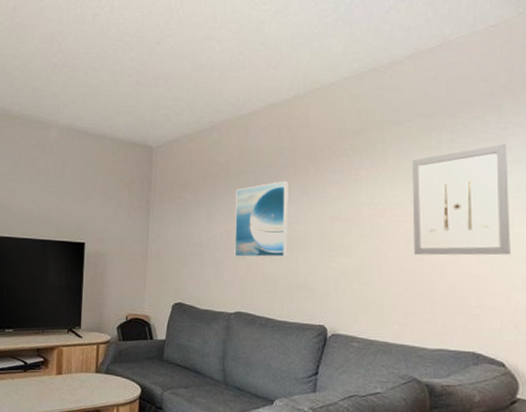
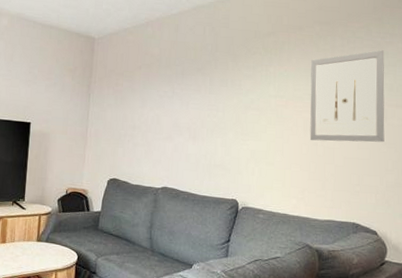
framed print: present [234,180,289,258] -> none [163,73,211,140]

